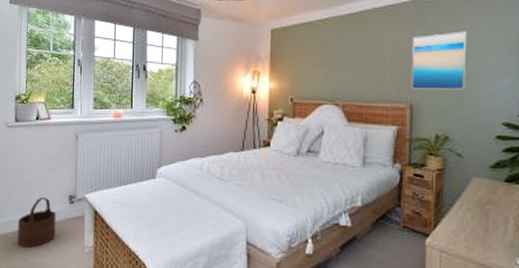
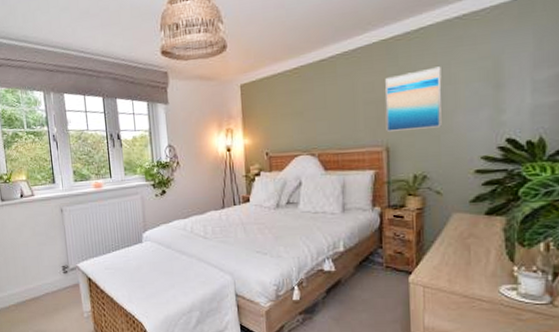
wooden bucket: present [17,198,56,249] -> none [18,270,55,318]

